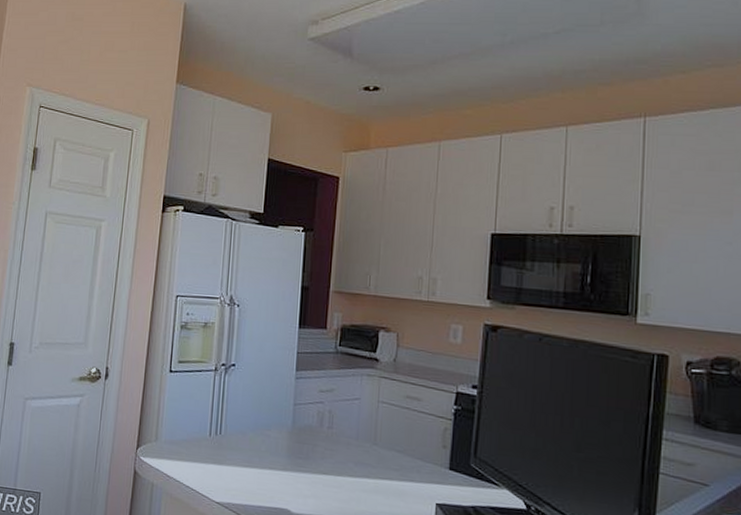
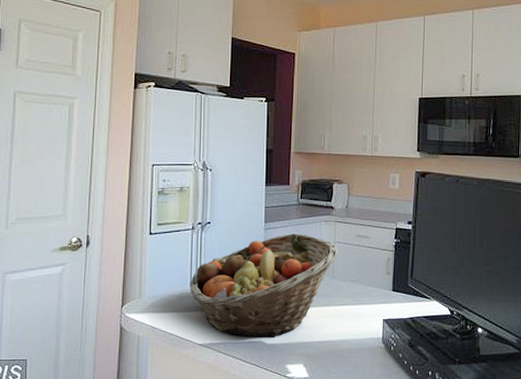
fruit basket: none [209,386,383,507] -> present [189,234,339,337]

